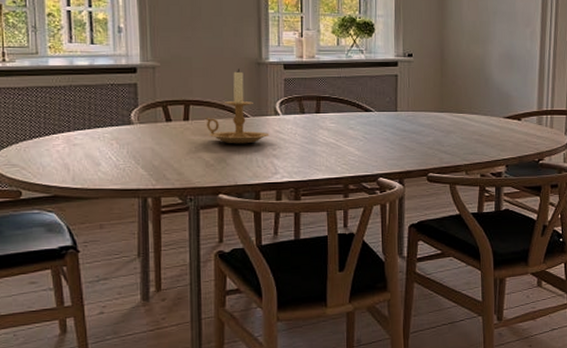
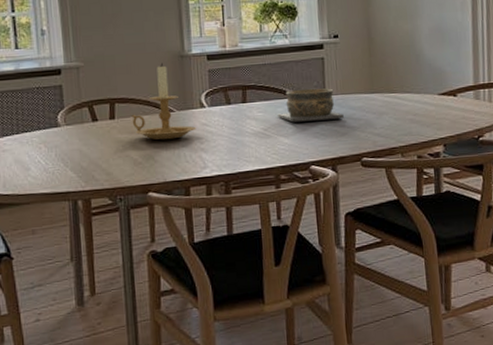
bowl: none [350,103,413,135] -> present [278,88,344,123]

